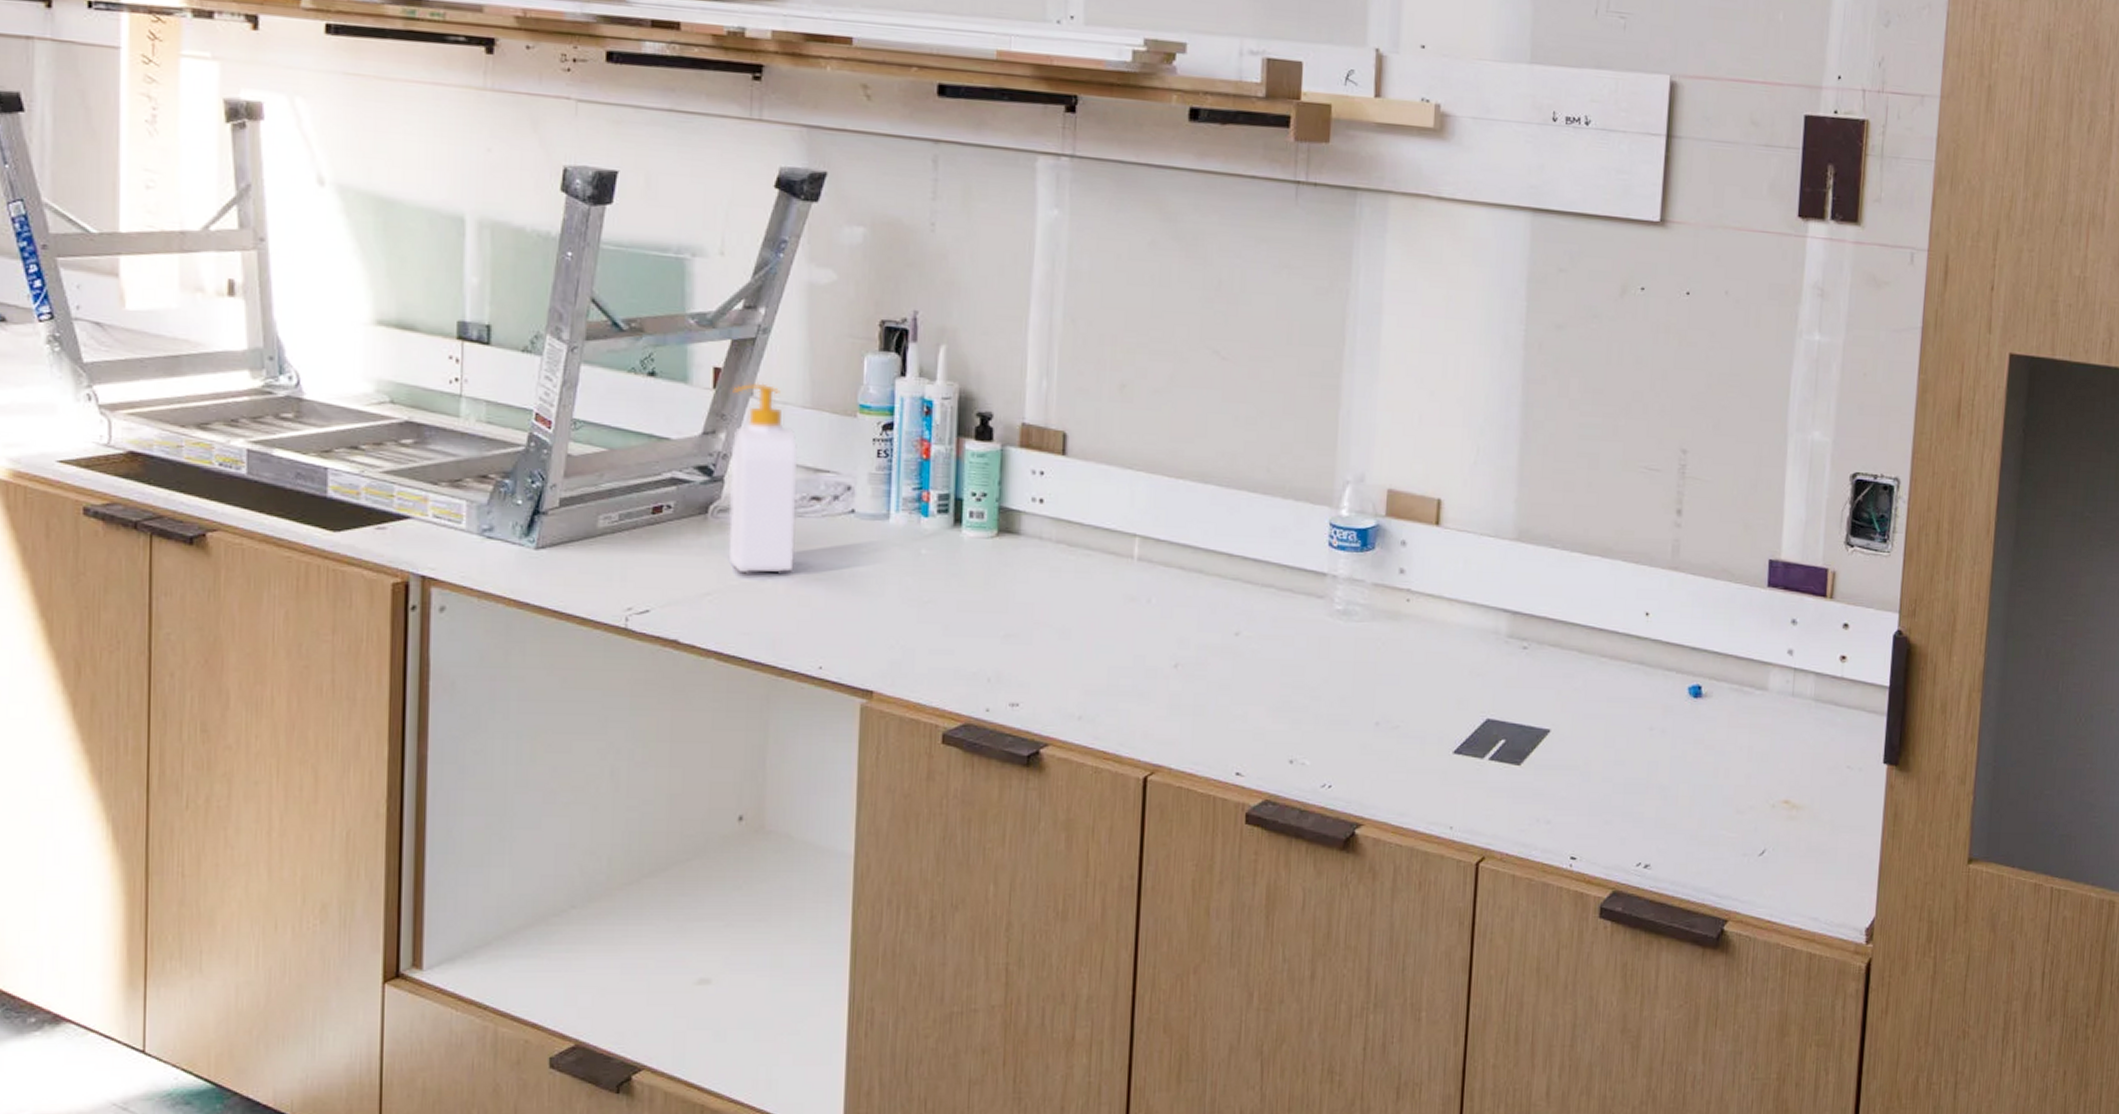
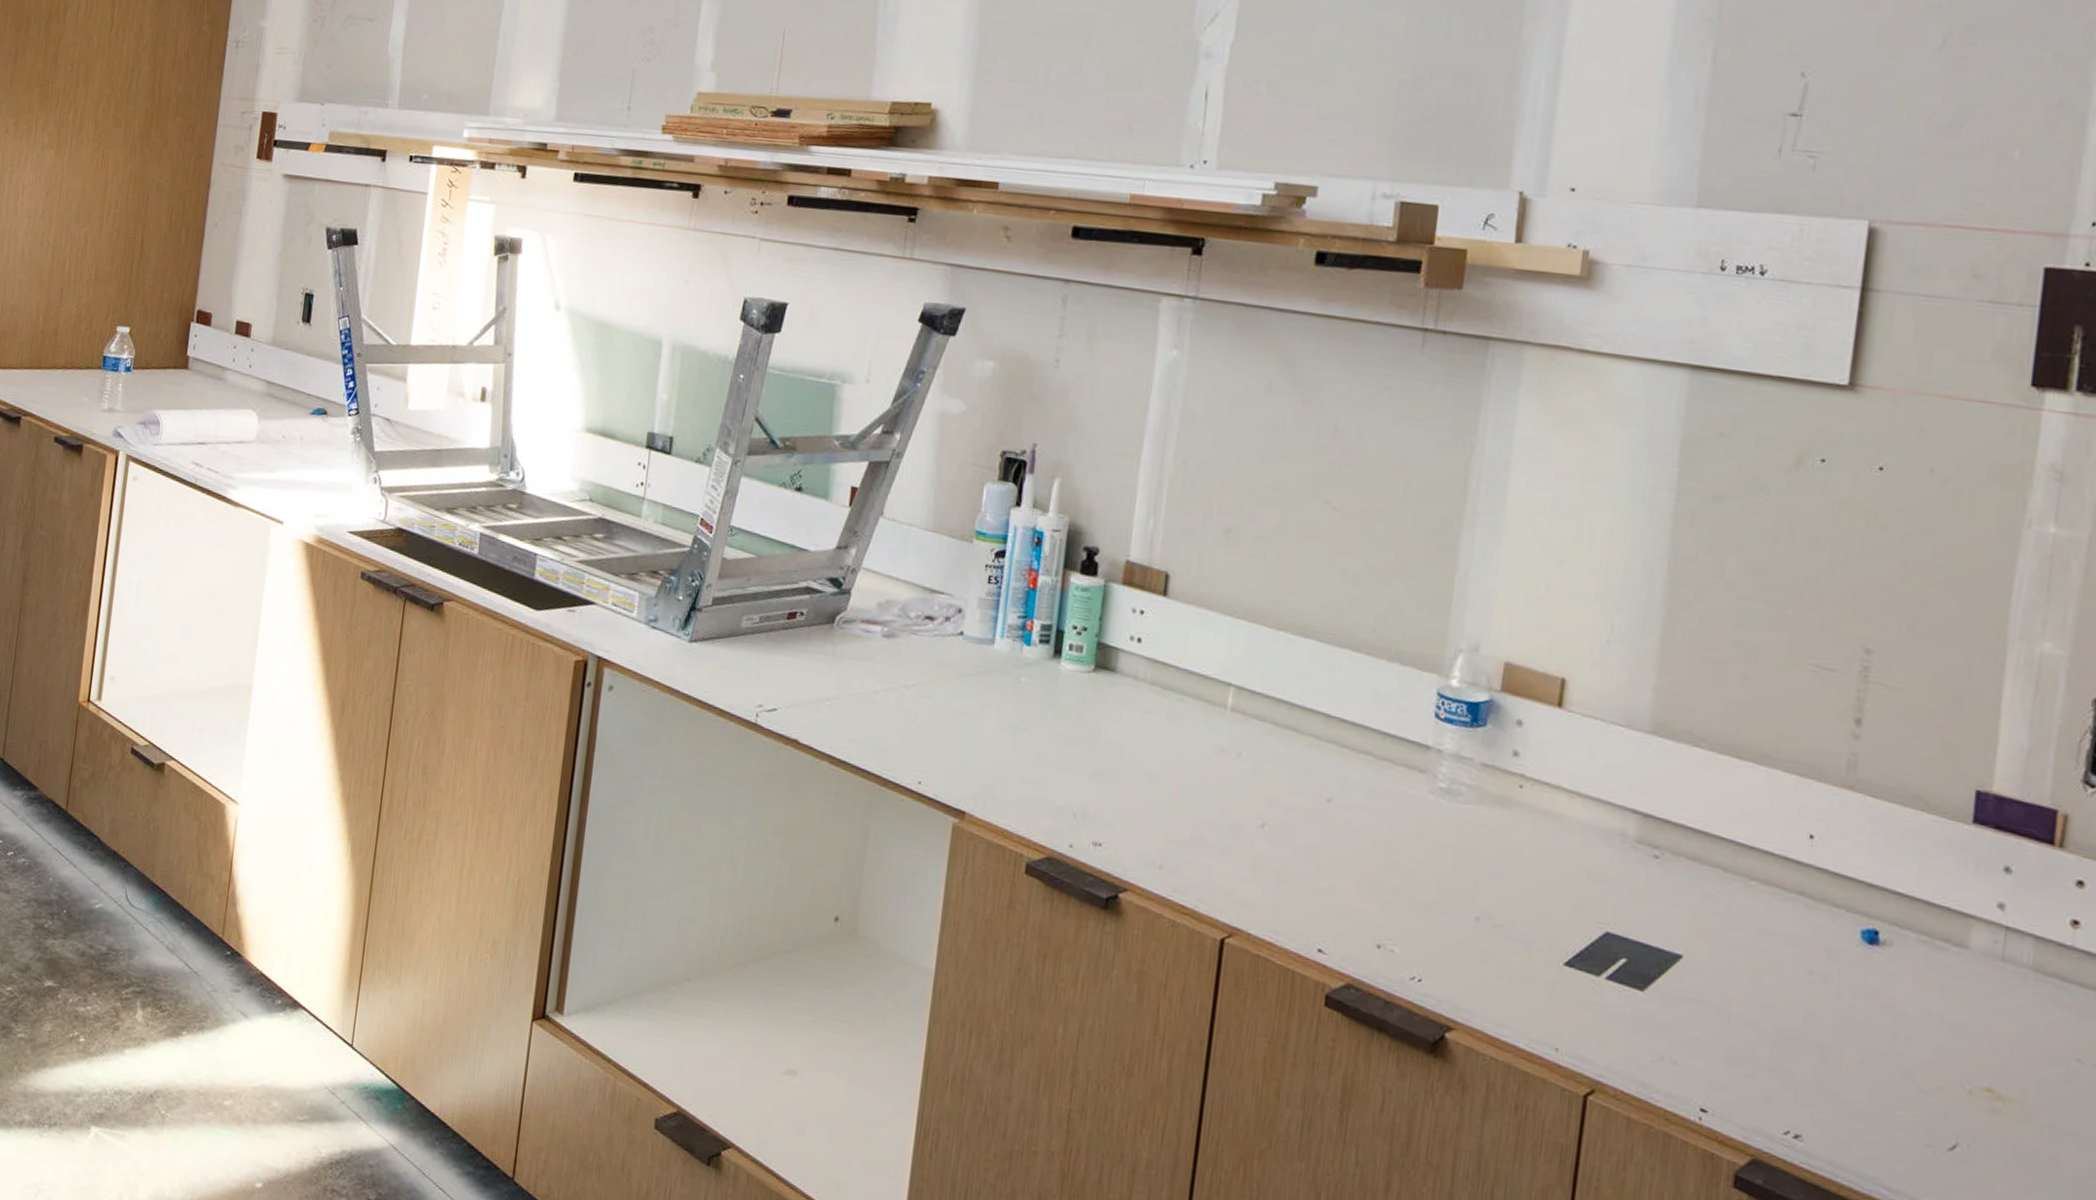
soap bottle: present [728,383,798,574] -> none [848,503,918,687]

